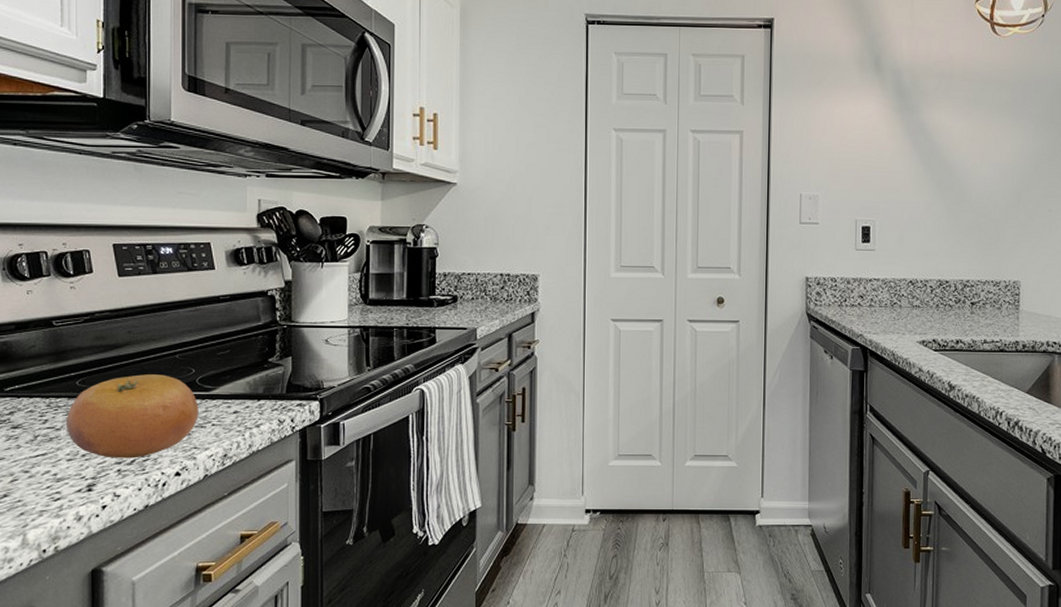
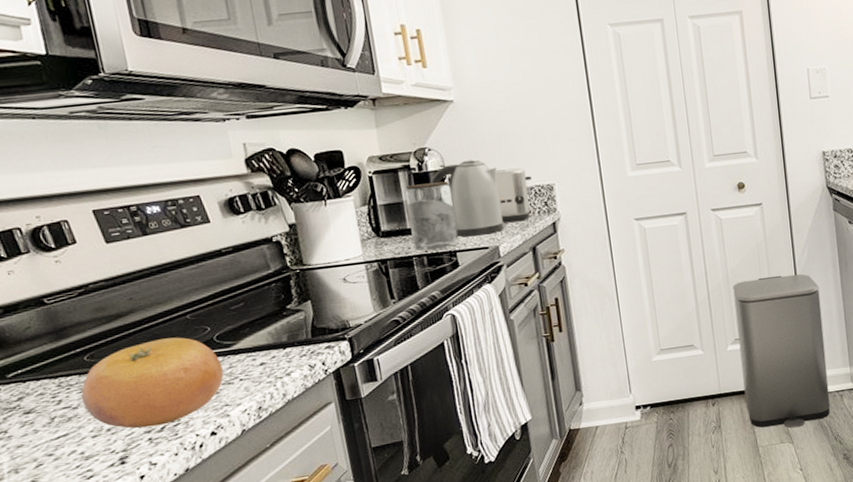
jar: none [397,258,441,324] -> present [404,181,459,251]
kettle: none [423,241,486,316] -> present [431,160,504,237]
toaster: none [438,253,518,307] -> present [447,168,532,222]
pedal bin: none [697,395,786,558] -> present [733,273,831,429]

